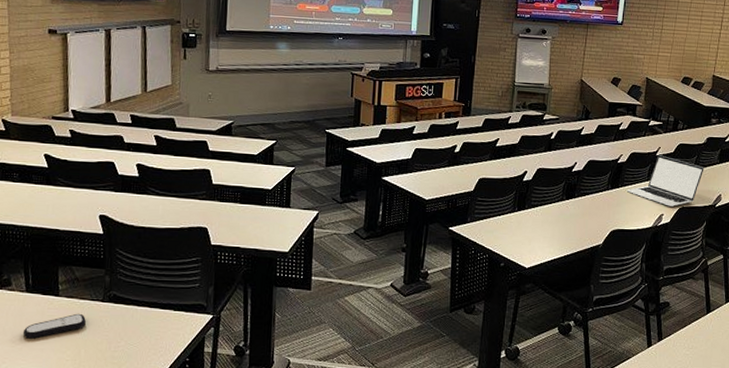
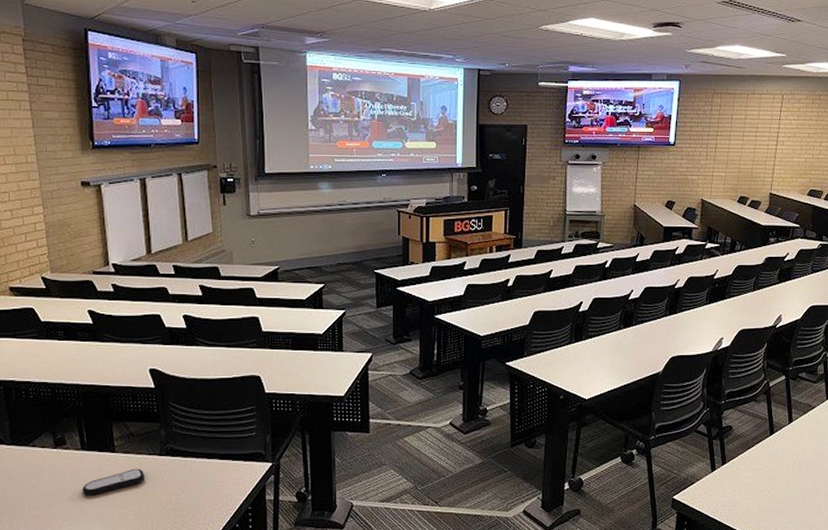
laptop: present [626,155,704,207] -> none [685,278,764,330]

